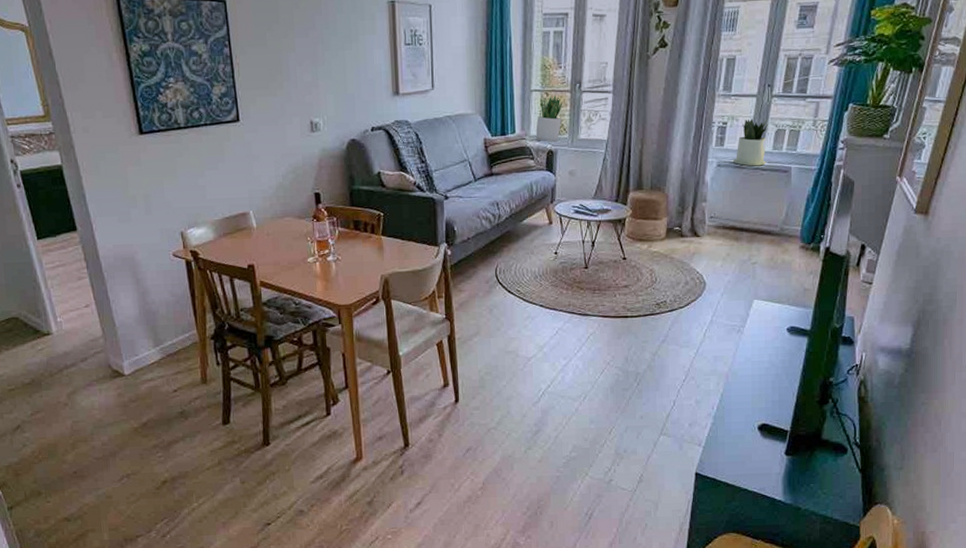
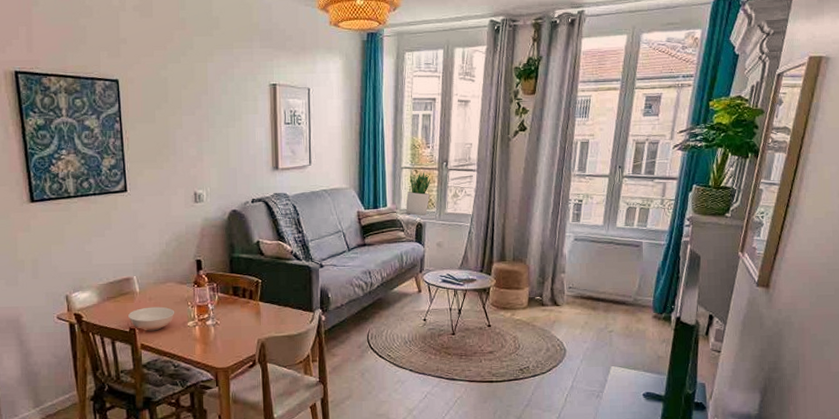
bowl: none [246,242,294,268] -> present [128,306,175,331]
planter: present [732,118,769,166] -> none [588,196,621,241]

